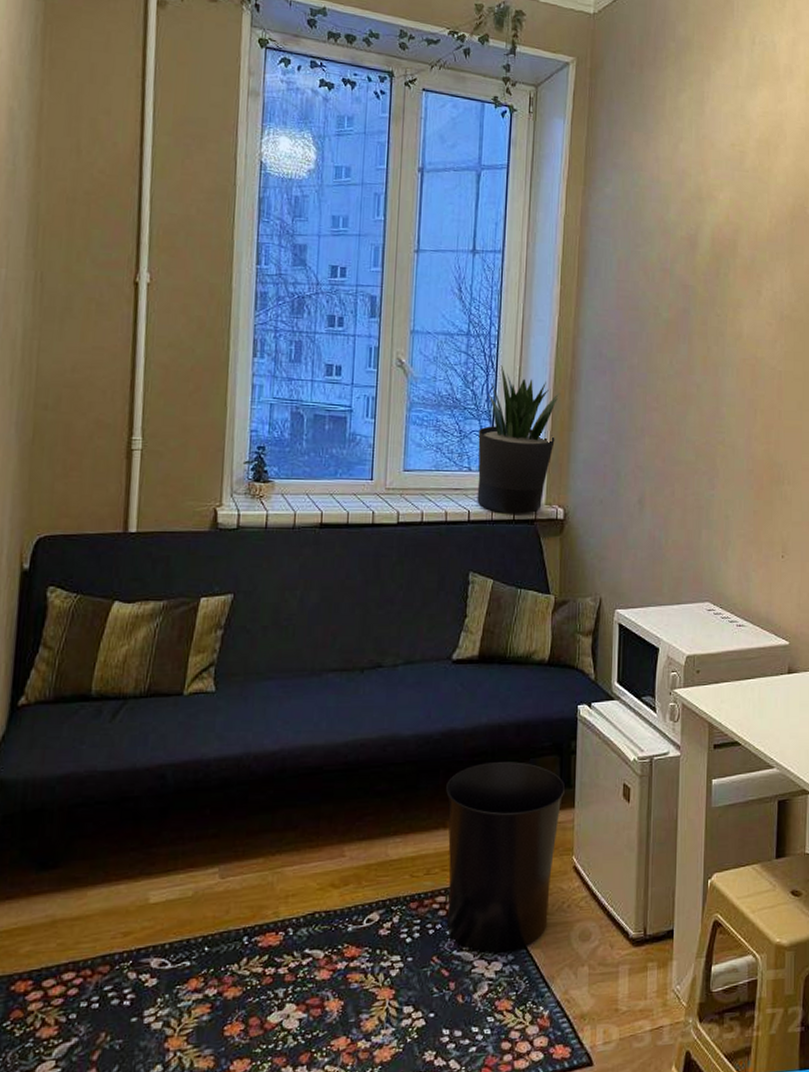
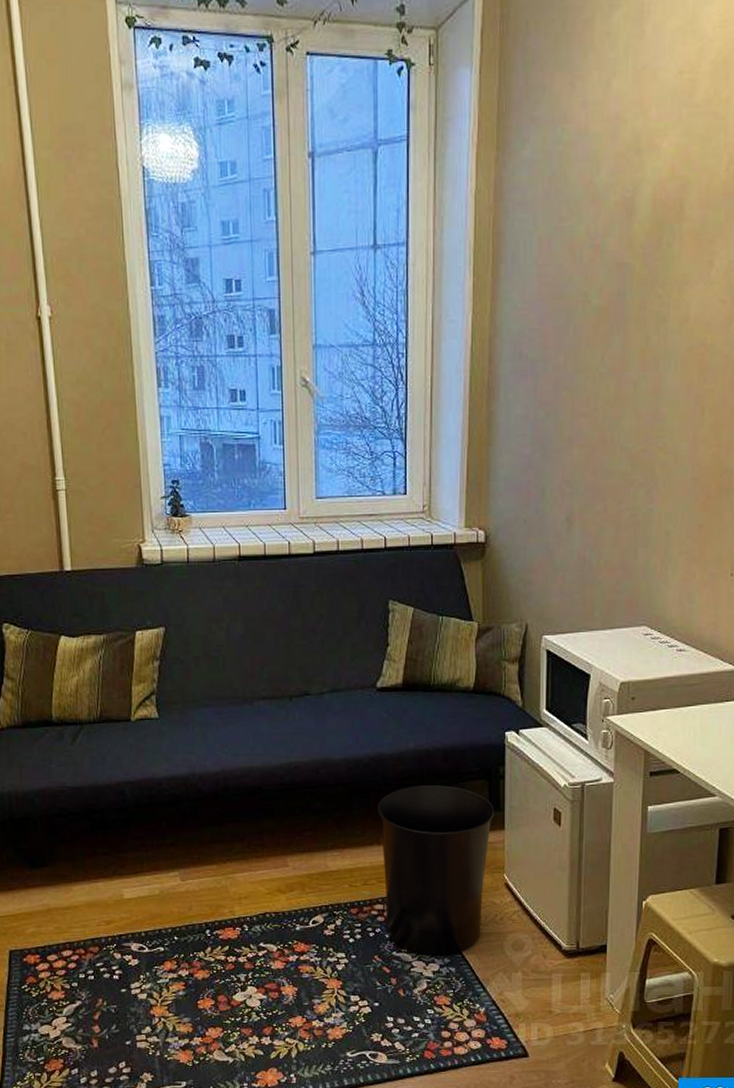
planter: present [477,365,560,514] -> none [391,376,477,539]

